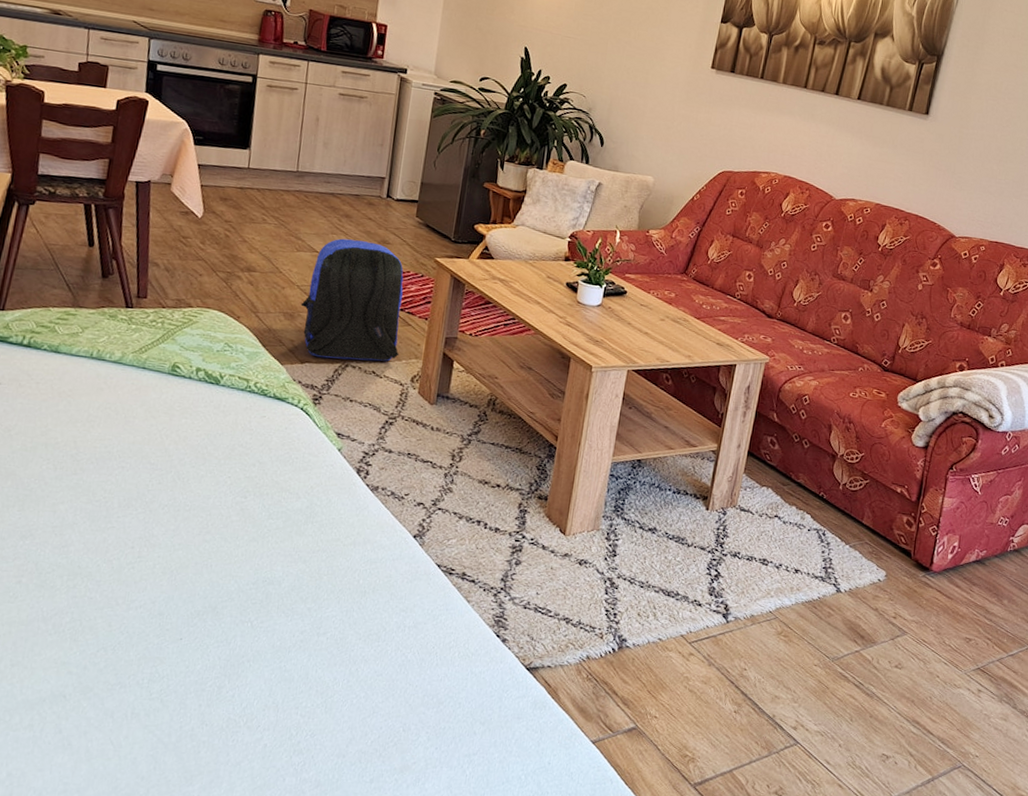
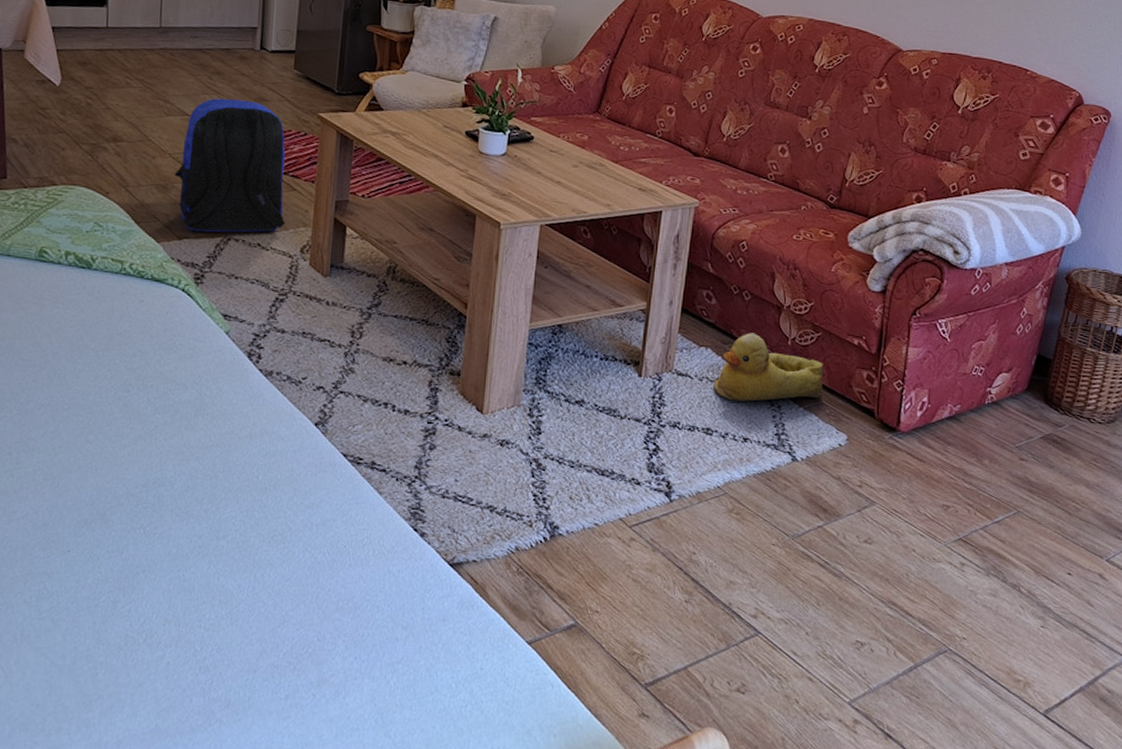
rubber duck: none [771,476,870,538] -> present [713,333,824,401]

